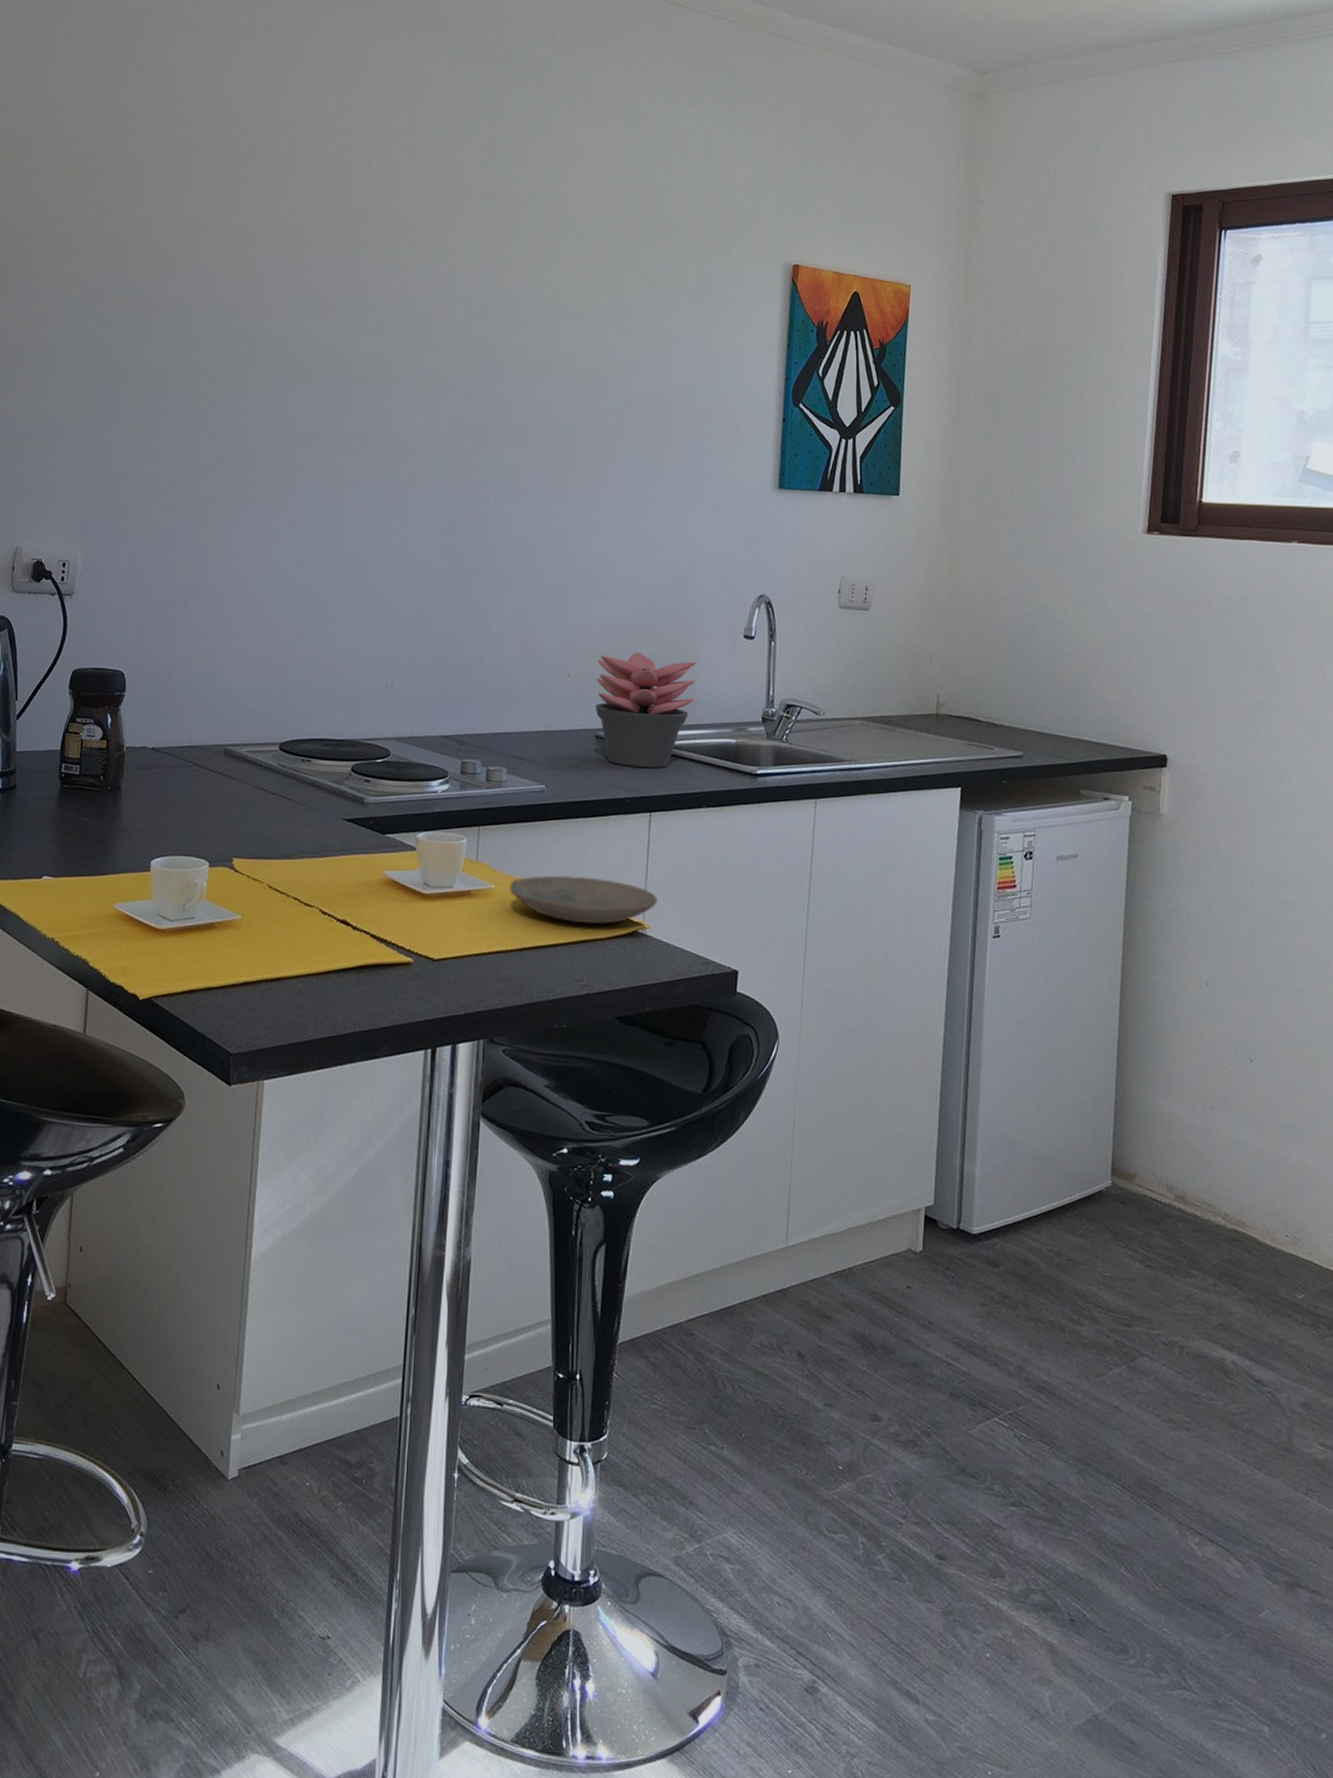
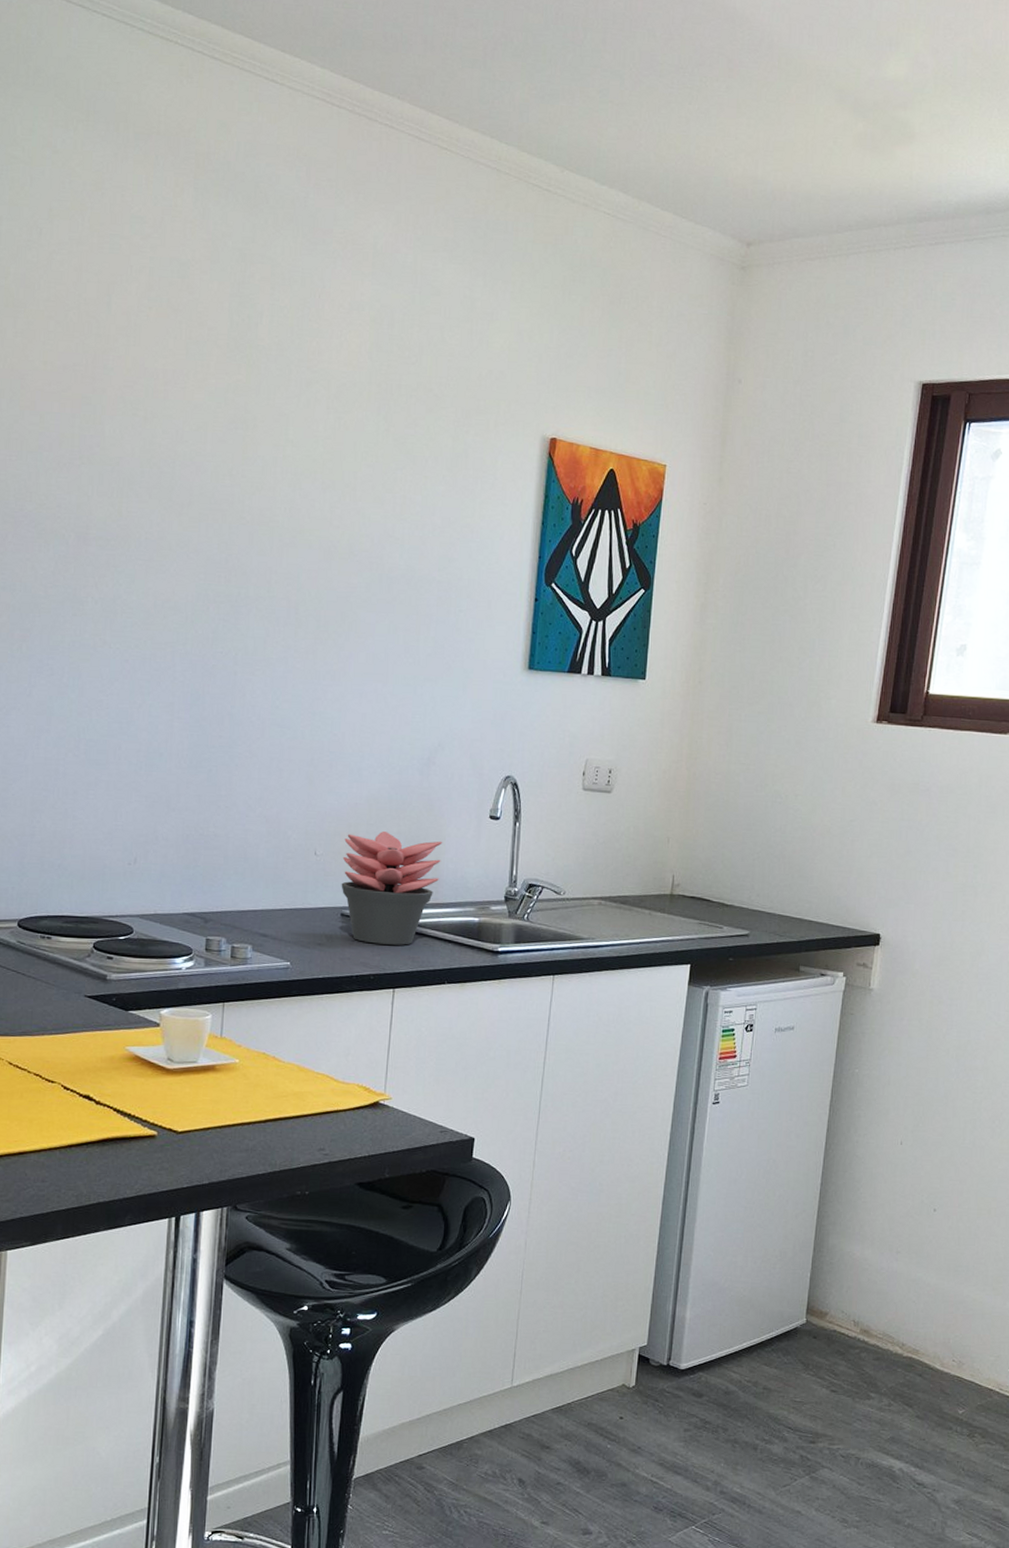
plate: present [509,875,657,924] -> none [253,1050,399,1096]

